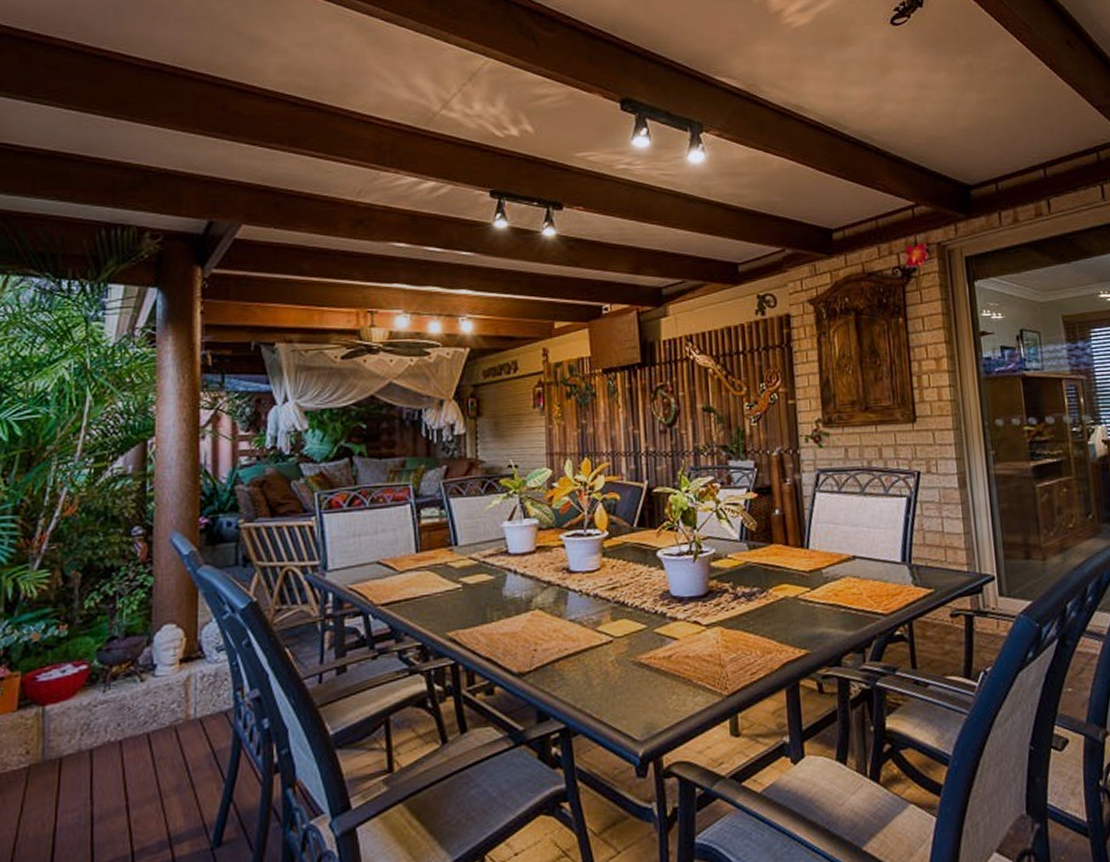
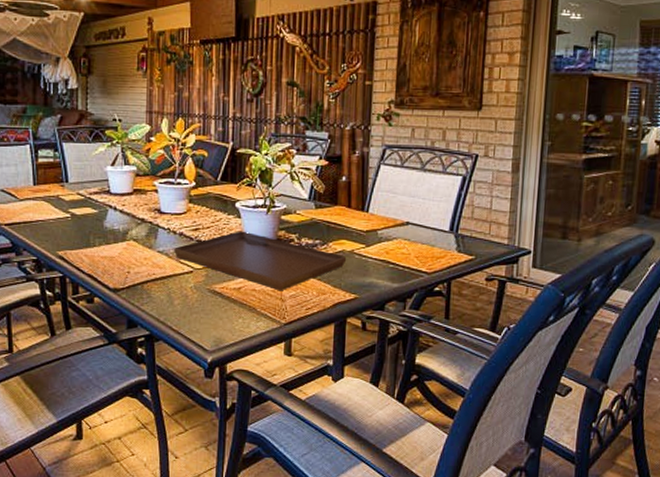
serving tray: none [589,584,791,655] -> present [174,231,347,291]

